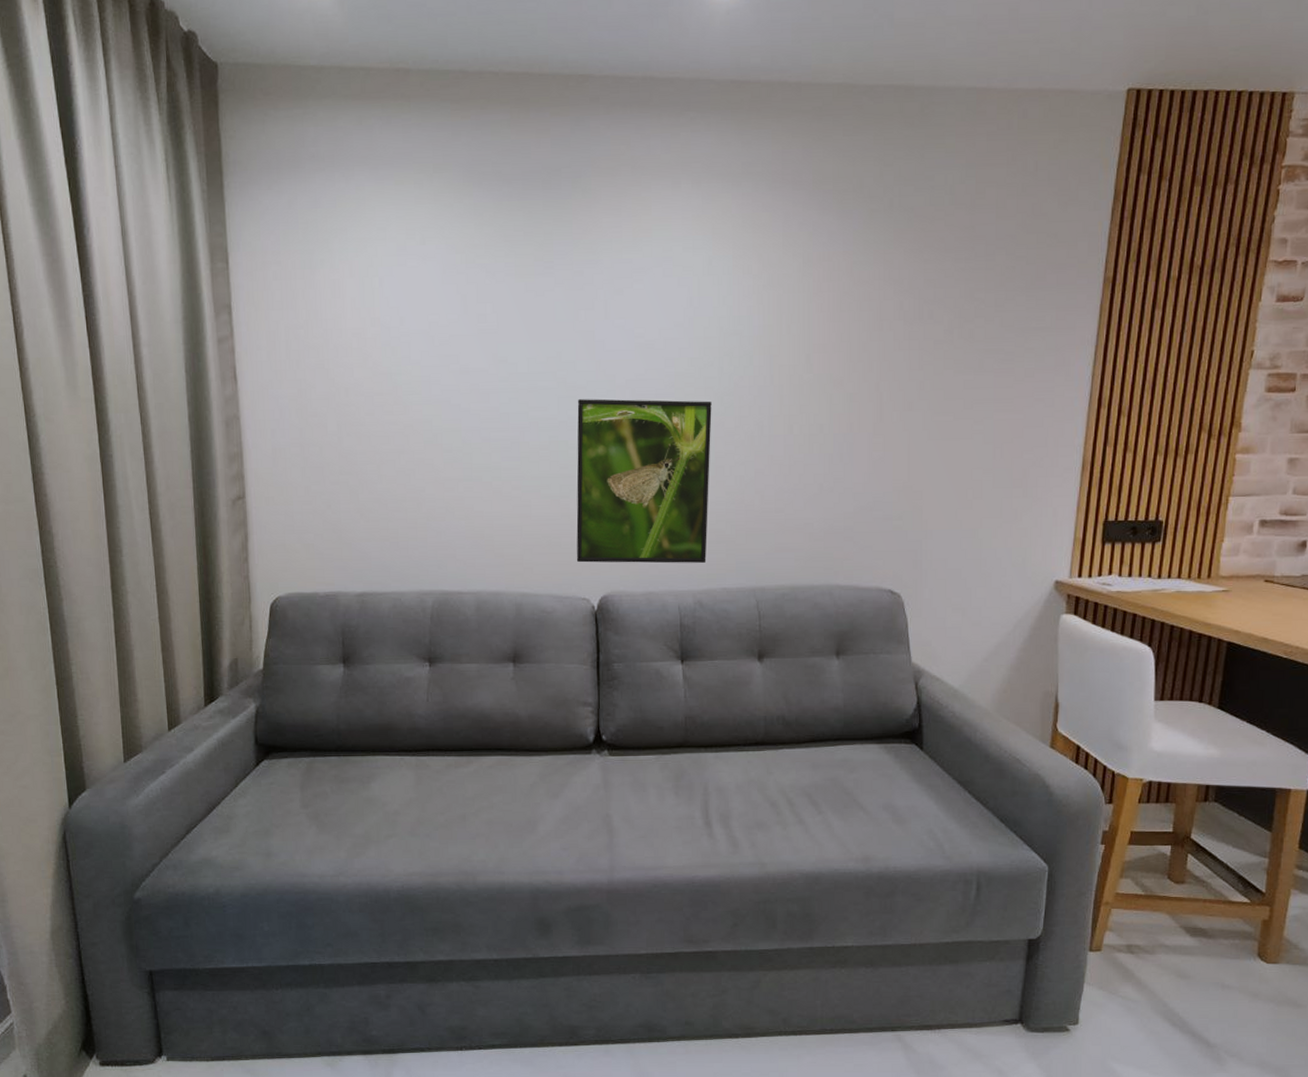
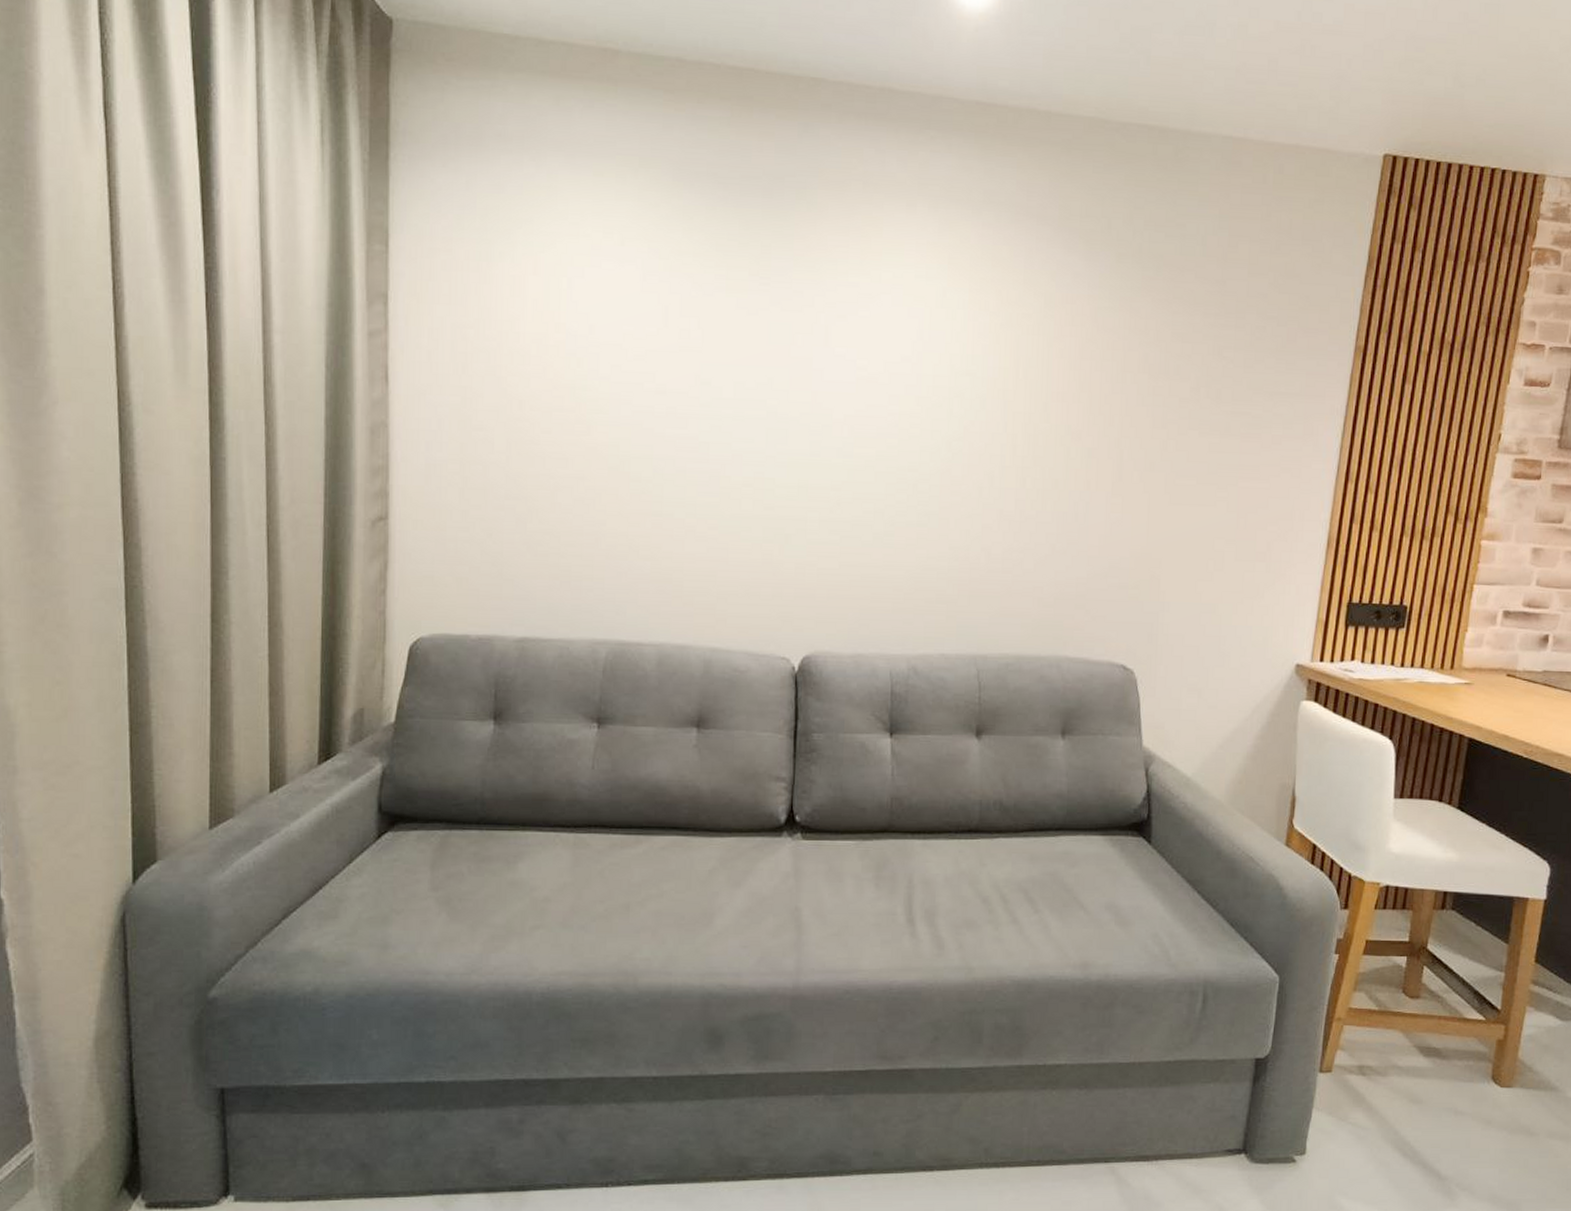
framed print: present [576,399,712,564] -> none [777,433,938,624]

